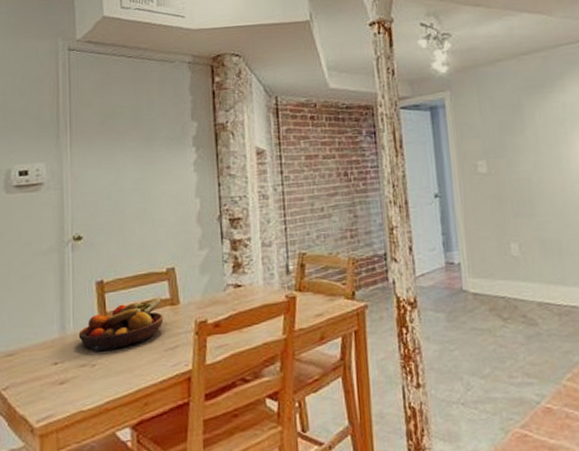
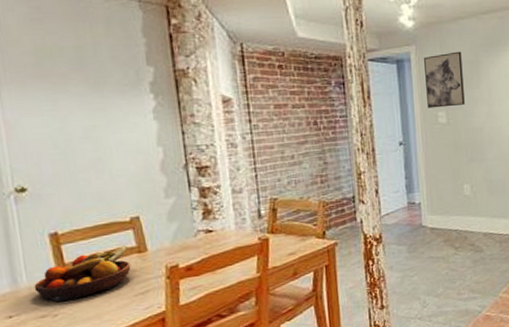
wall art: none [460,95,508,157] -> present [424,51,465,108]

